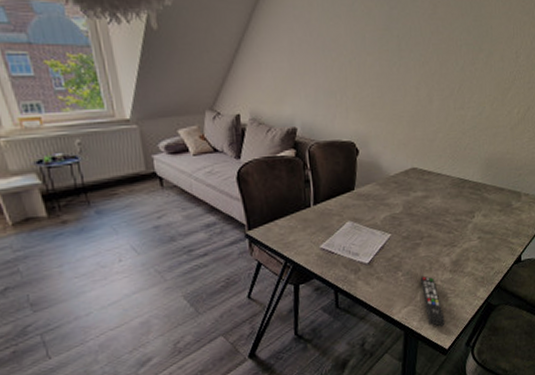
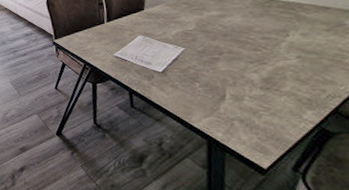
remote control: present [420,275,445,327] -> none [221,89,260,144]

